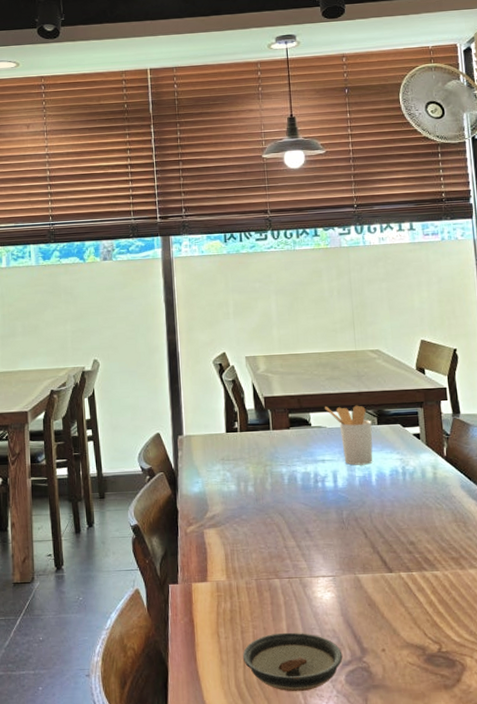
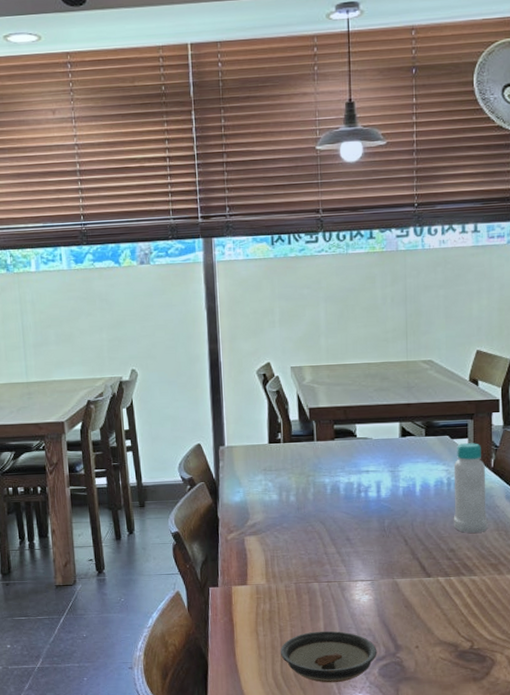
utensil holder: present [325,405,373,466] -> none [372,417,419,476]
bottle: none [407,431,446,525] -> present [453,443,488,533]

